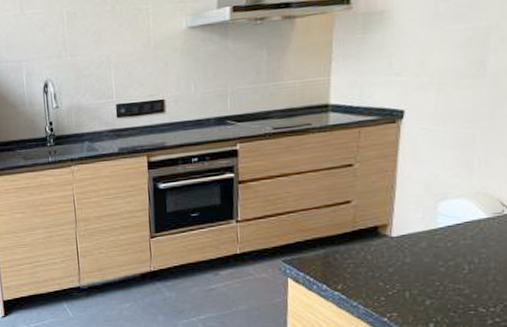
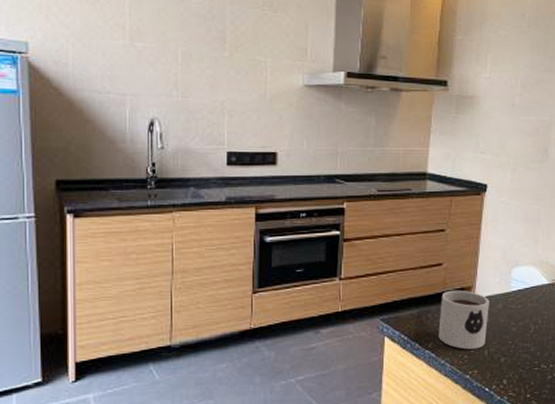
mug: none [349,228,410,291] -> present [438,290,489,350]

